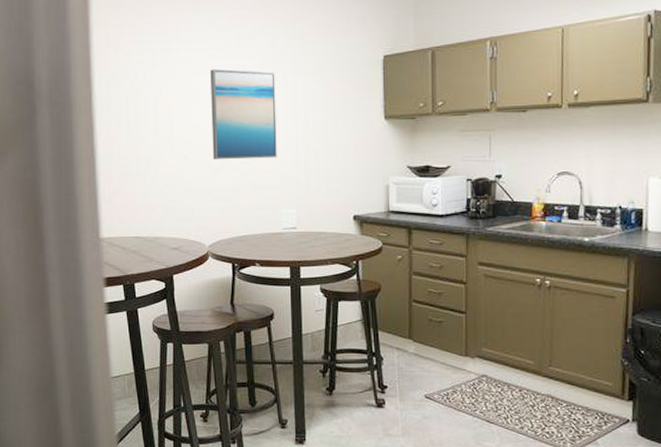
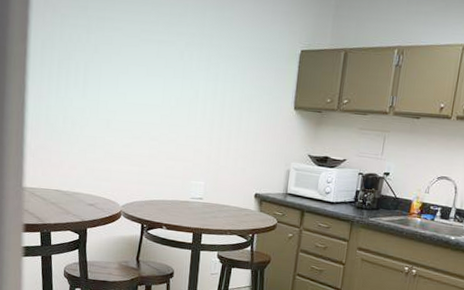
wall art: present [210,69,277,160] -> none [134,42,200,133]

